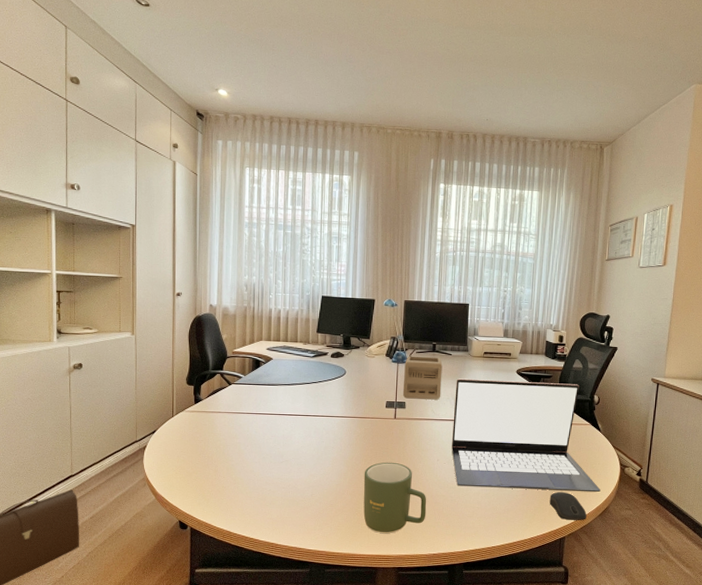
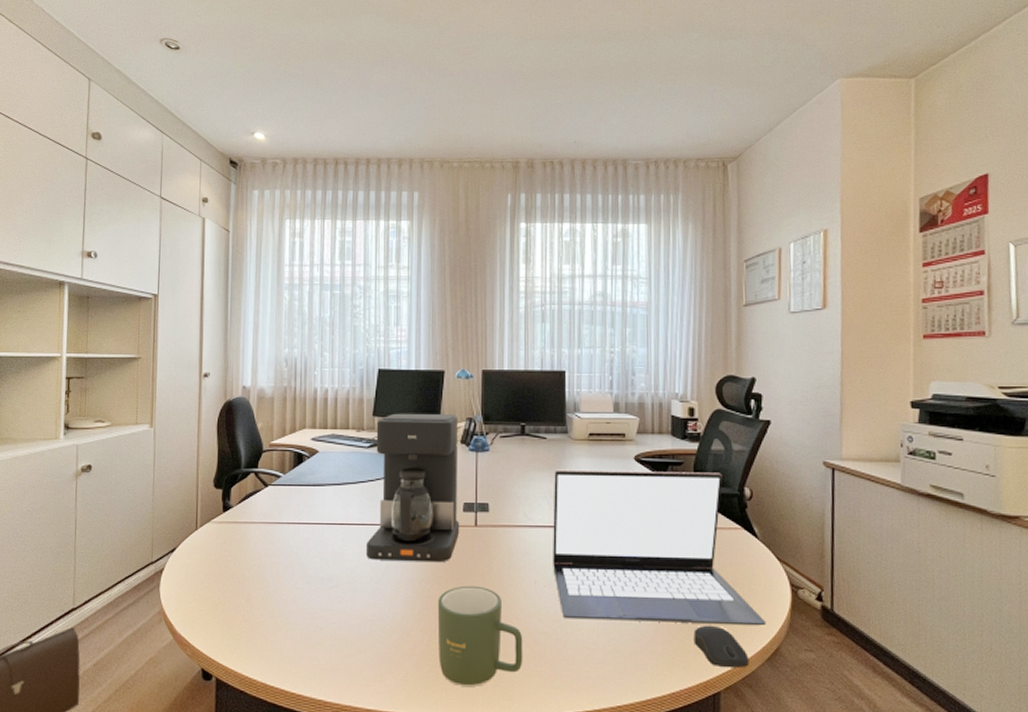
coffee maker: none [310,331,384,445] -> present [366,413,460,563]
desk organizer: present [403,356,443,400] -> none [486,441,535,499]

